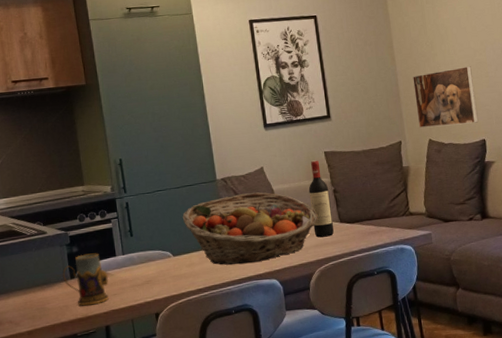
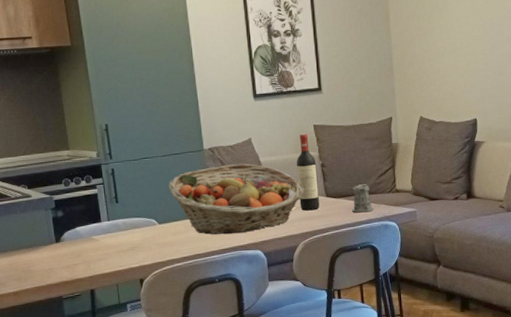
mug: present [62,253,109,306] -> none [47,218,94,270]
pepper shaker: none [360,208,389,238] -> present [347,184,374,213]
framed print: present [413,66,479,128] -> none [408,42,471,105]

